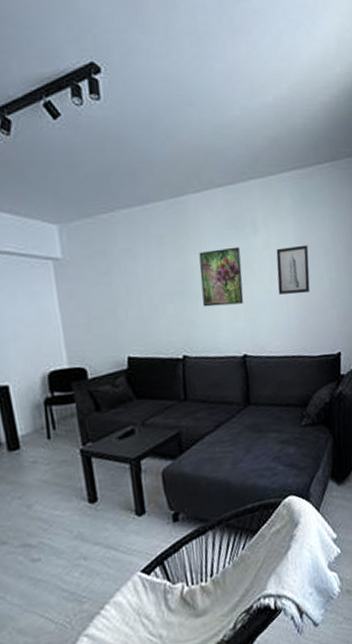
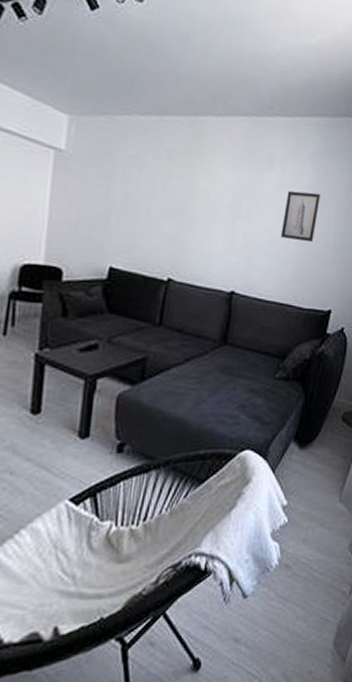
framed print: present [199,247,244,307] -> none [200,176,252,238]

